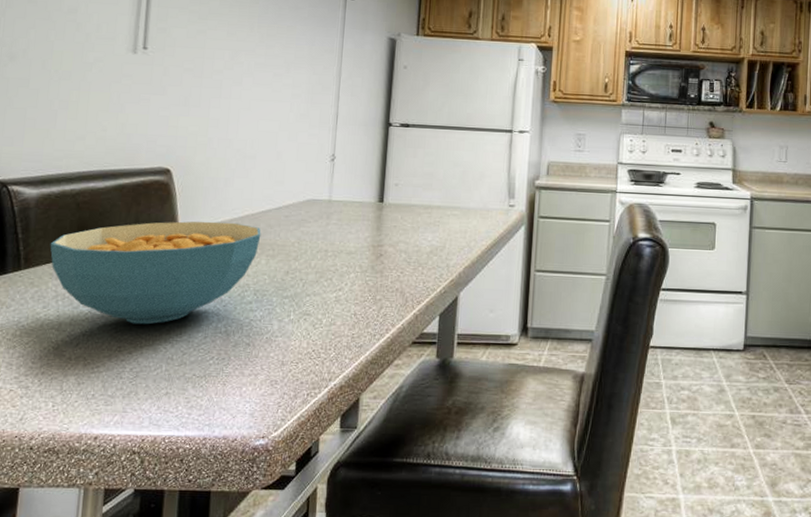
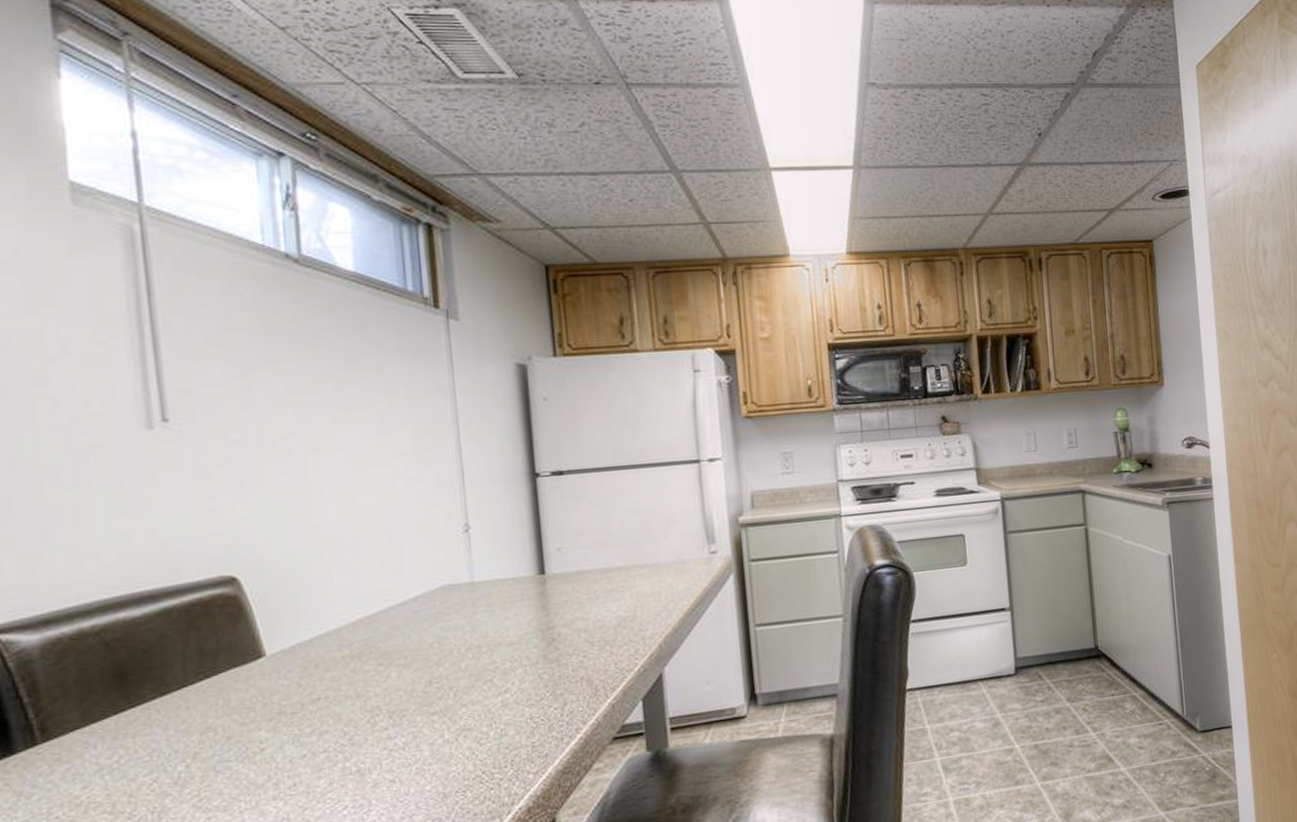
cereal bowl: present [50,221,261,325] -> none [75,631,385,786]

